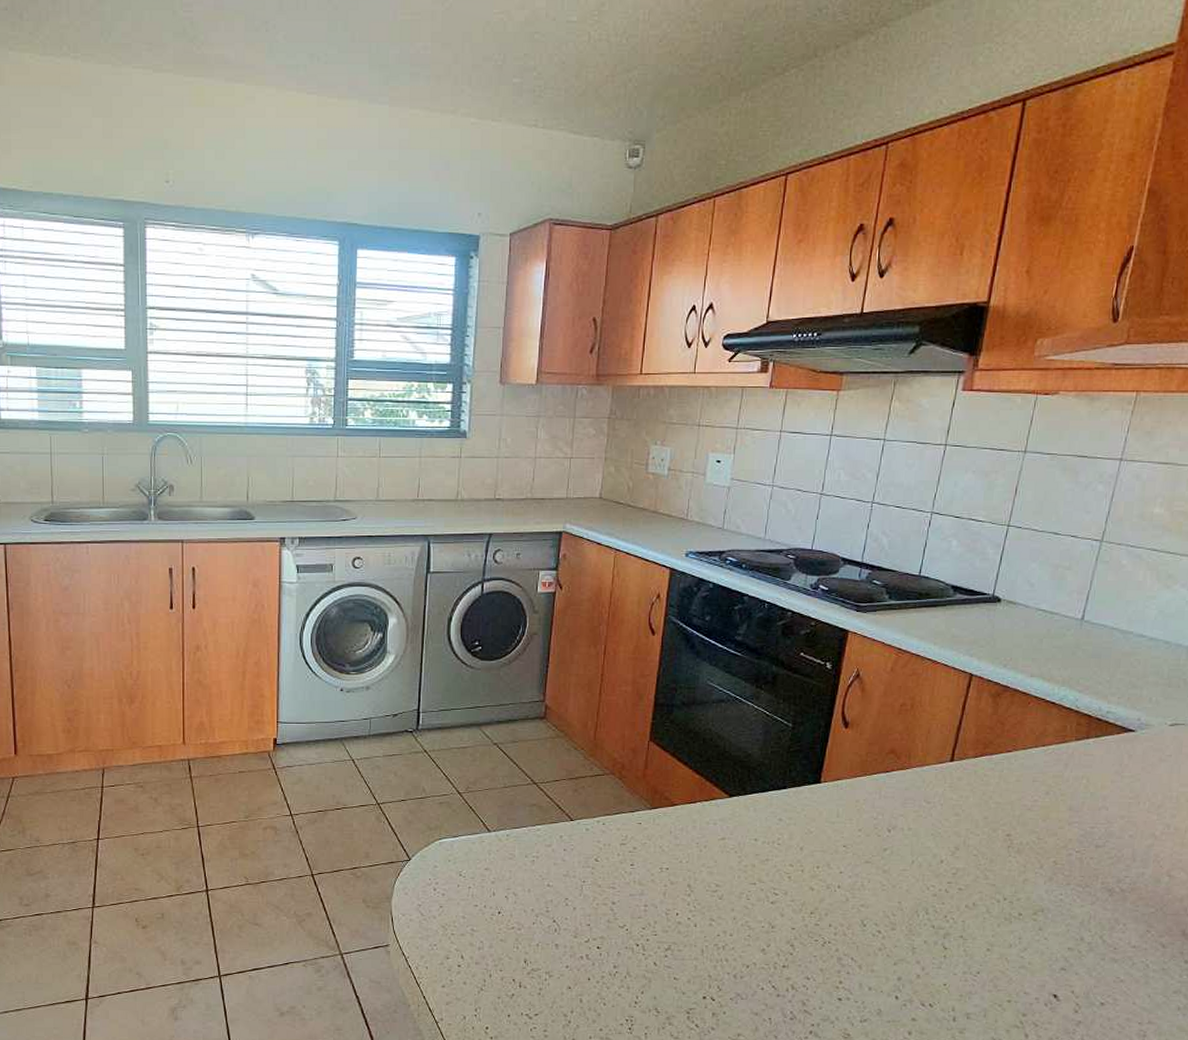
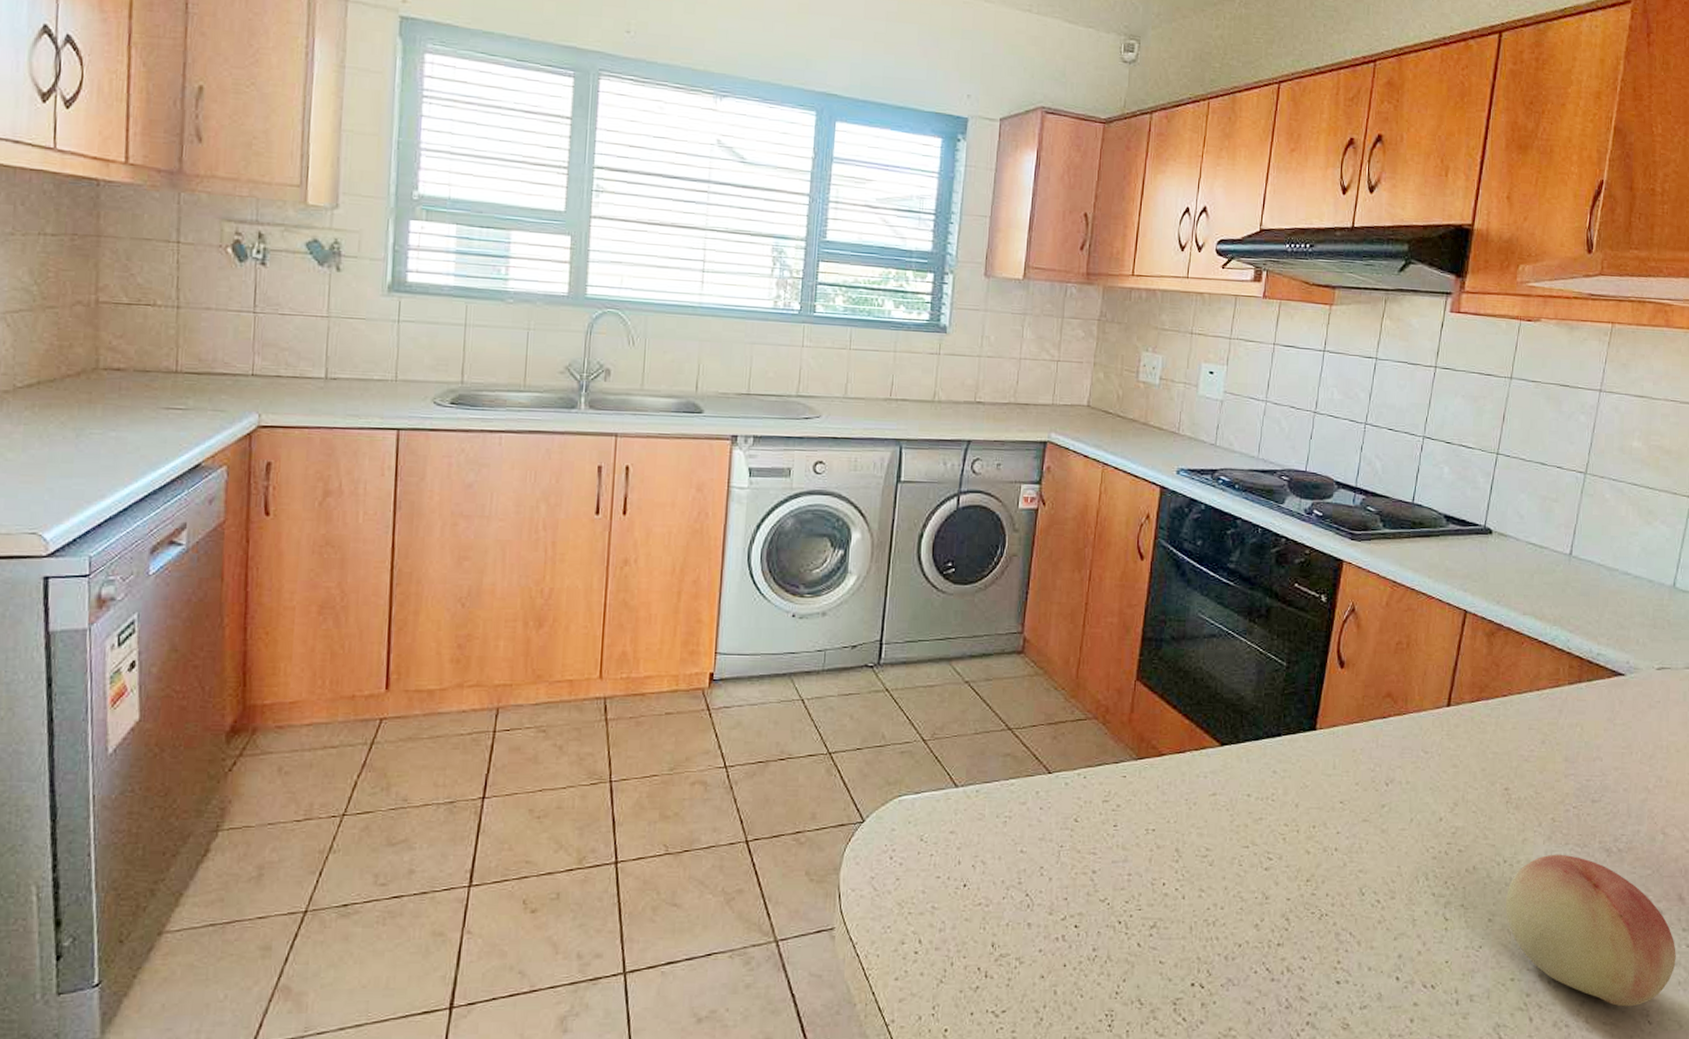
fruit: none [1004,893,1177,1028] -> present [1505,854,1676,1007]

